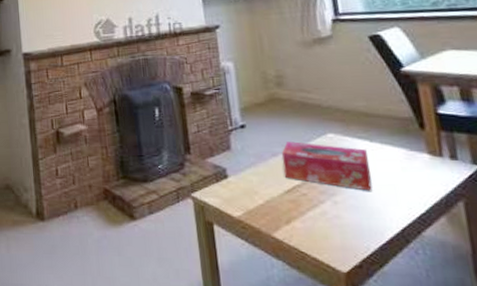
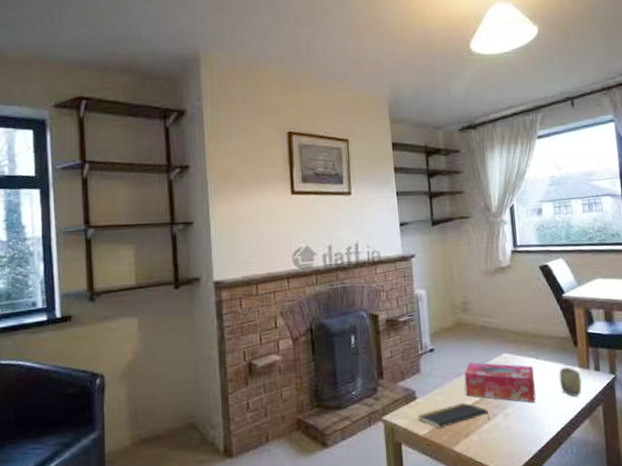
notepad: none [230,186,315,211] -> present [417,403,490,429]
cup: none [401,153,434,188] -> present [559,367,582,397]

